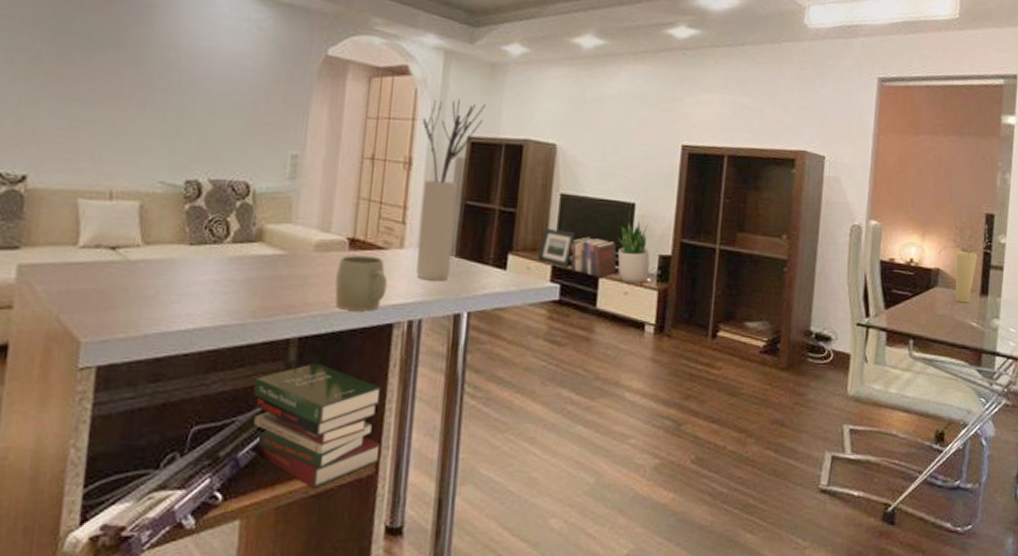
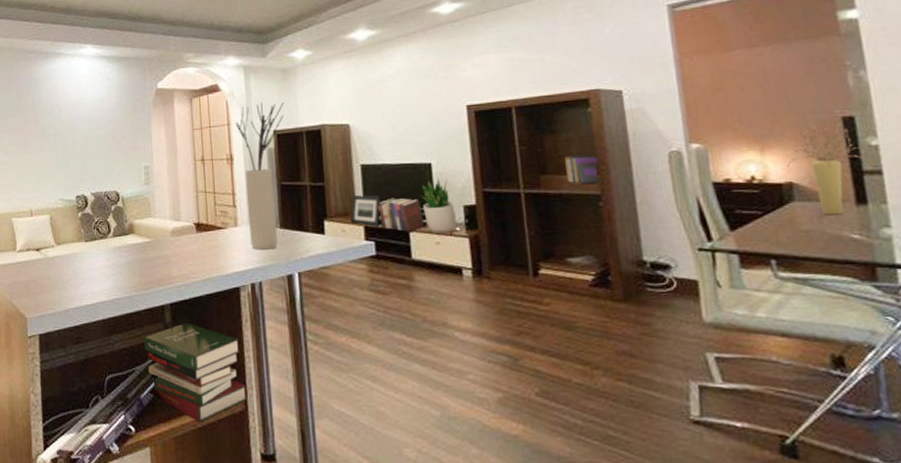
mug: present [335,255,388,311] -> none [190,235,230,279]
books: none [761,215,793,248] -> present [564,154,601,184]

